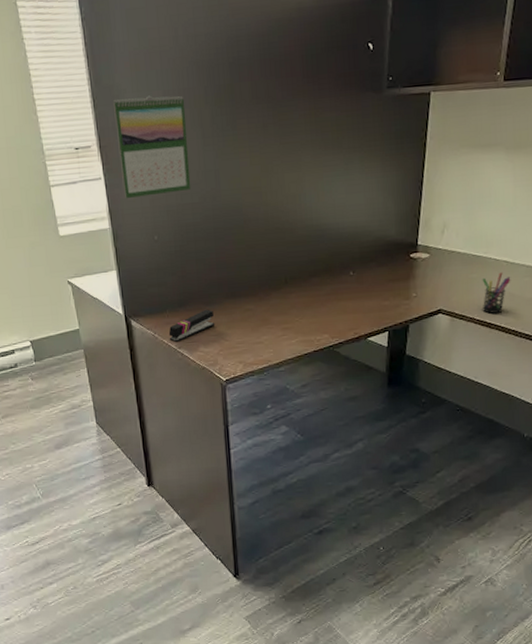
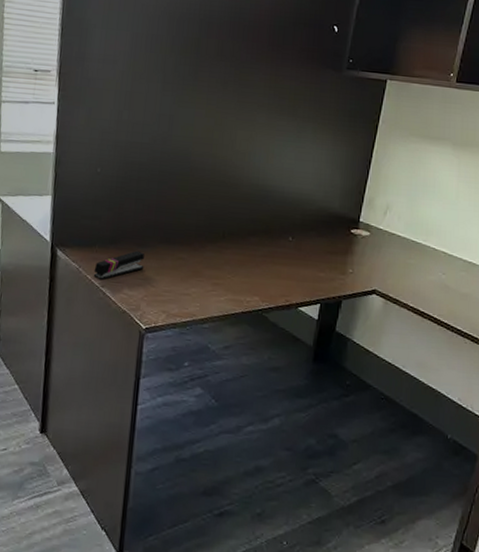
calendar: present [113,95,191,199] -> none [75,31,151,130]
pen holder: present [482,272,511,314] -> none [416,262,448,303]

